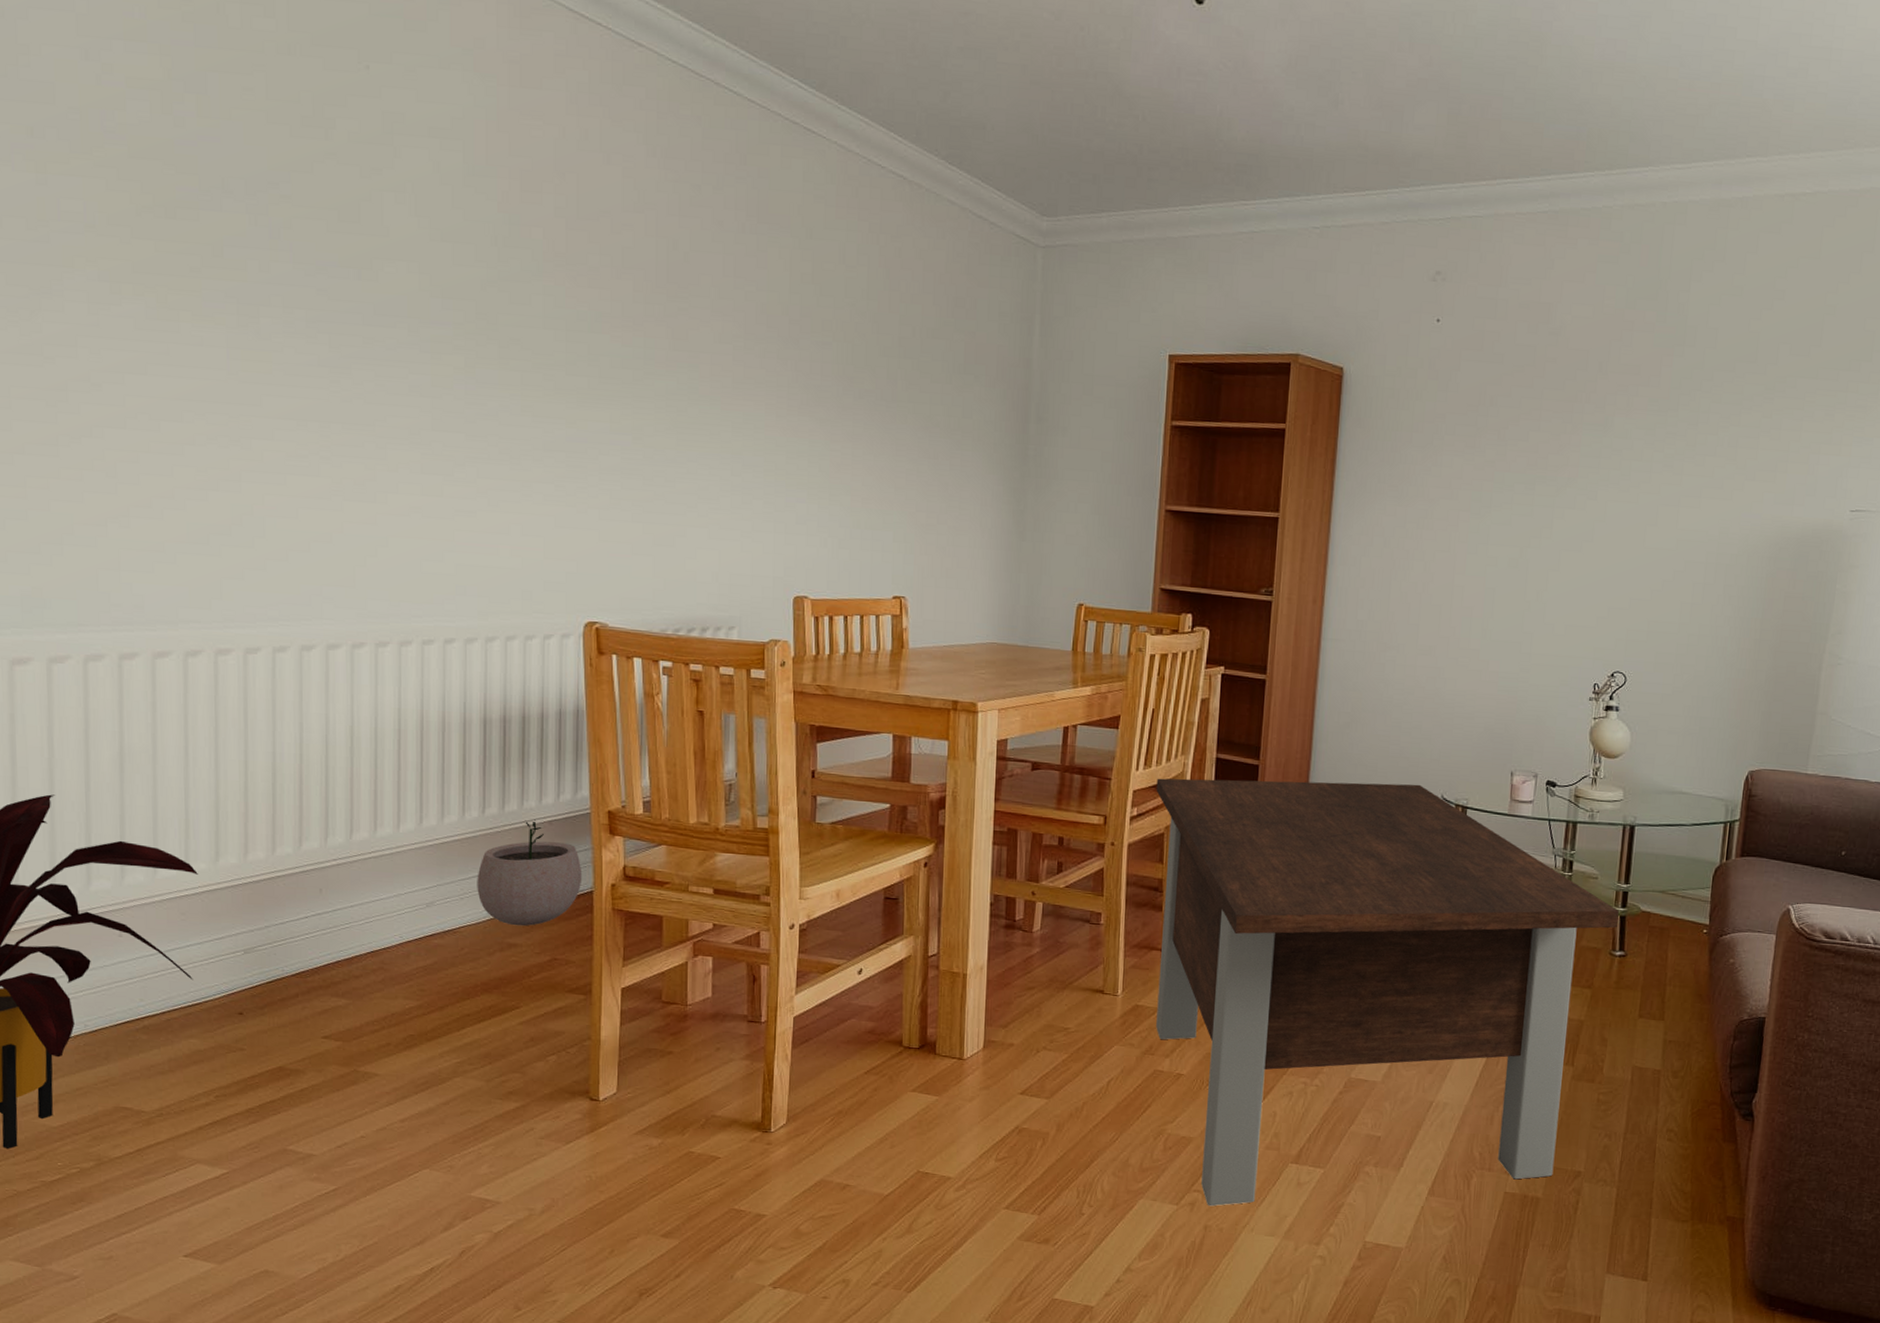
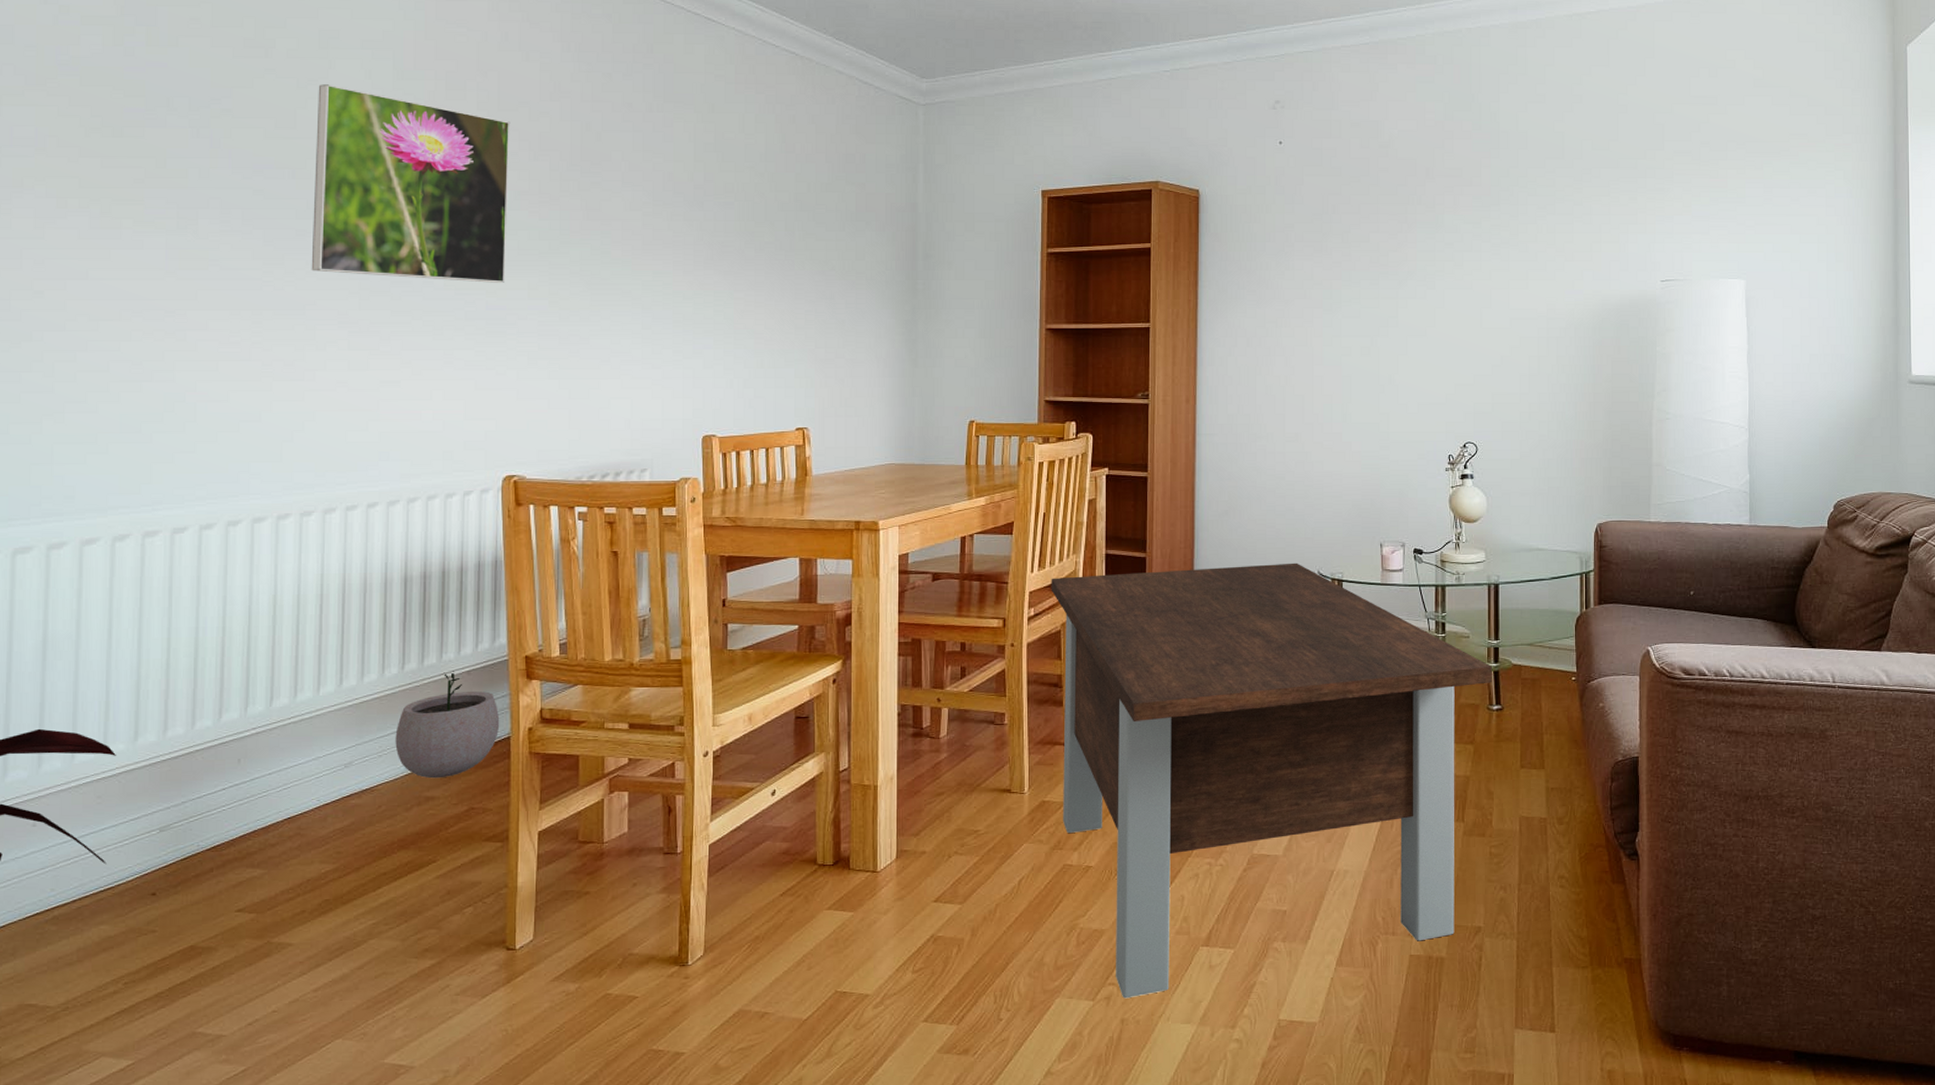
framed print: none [380,174,591,413] -> present [311,84,511,283]

